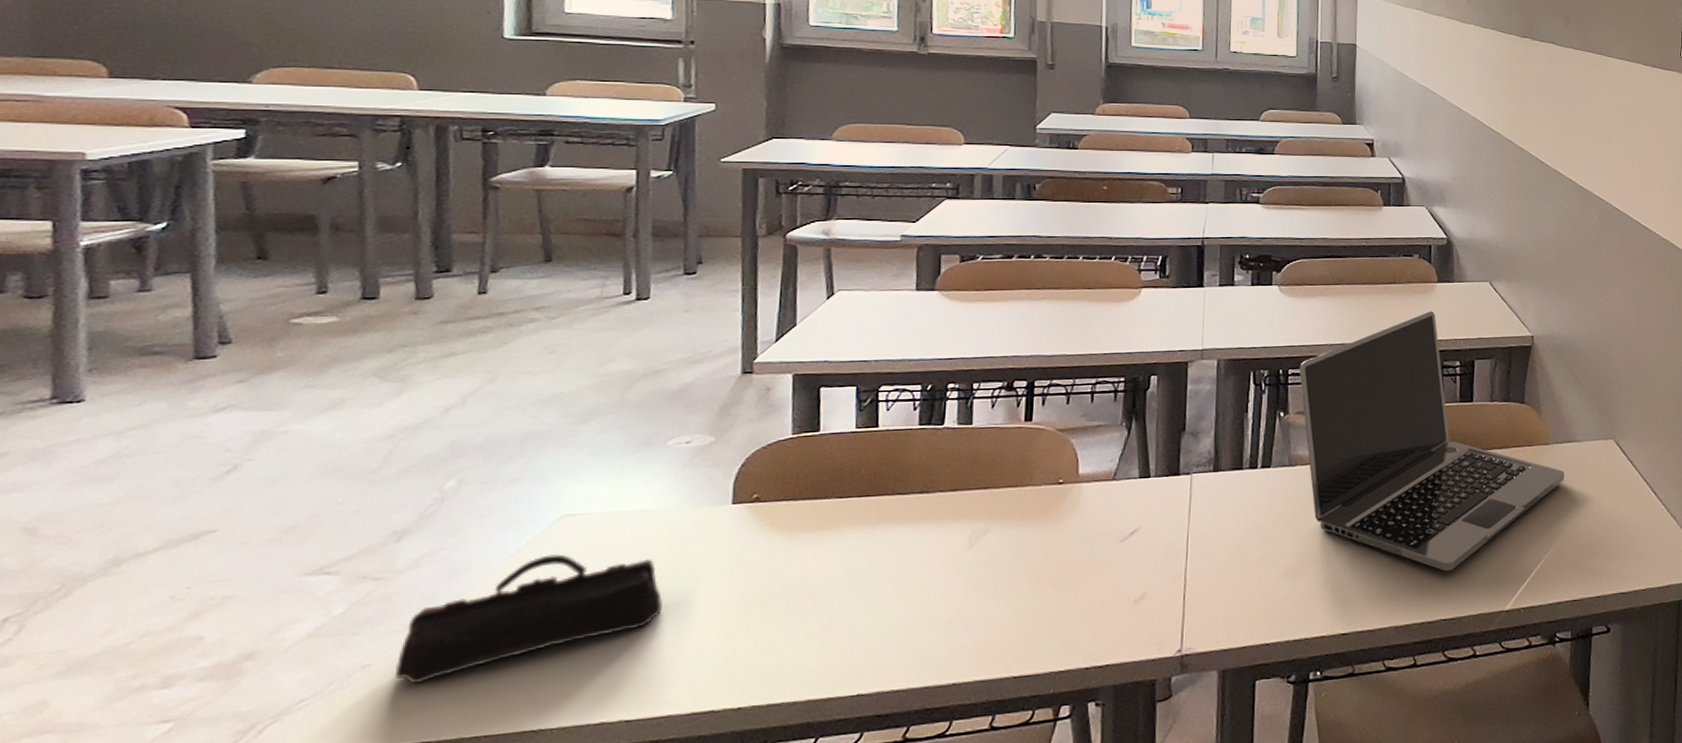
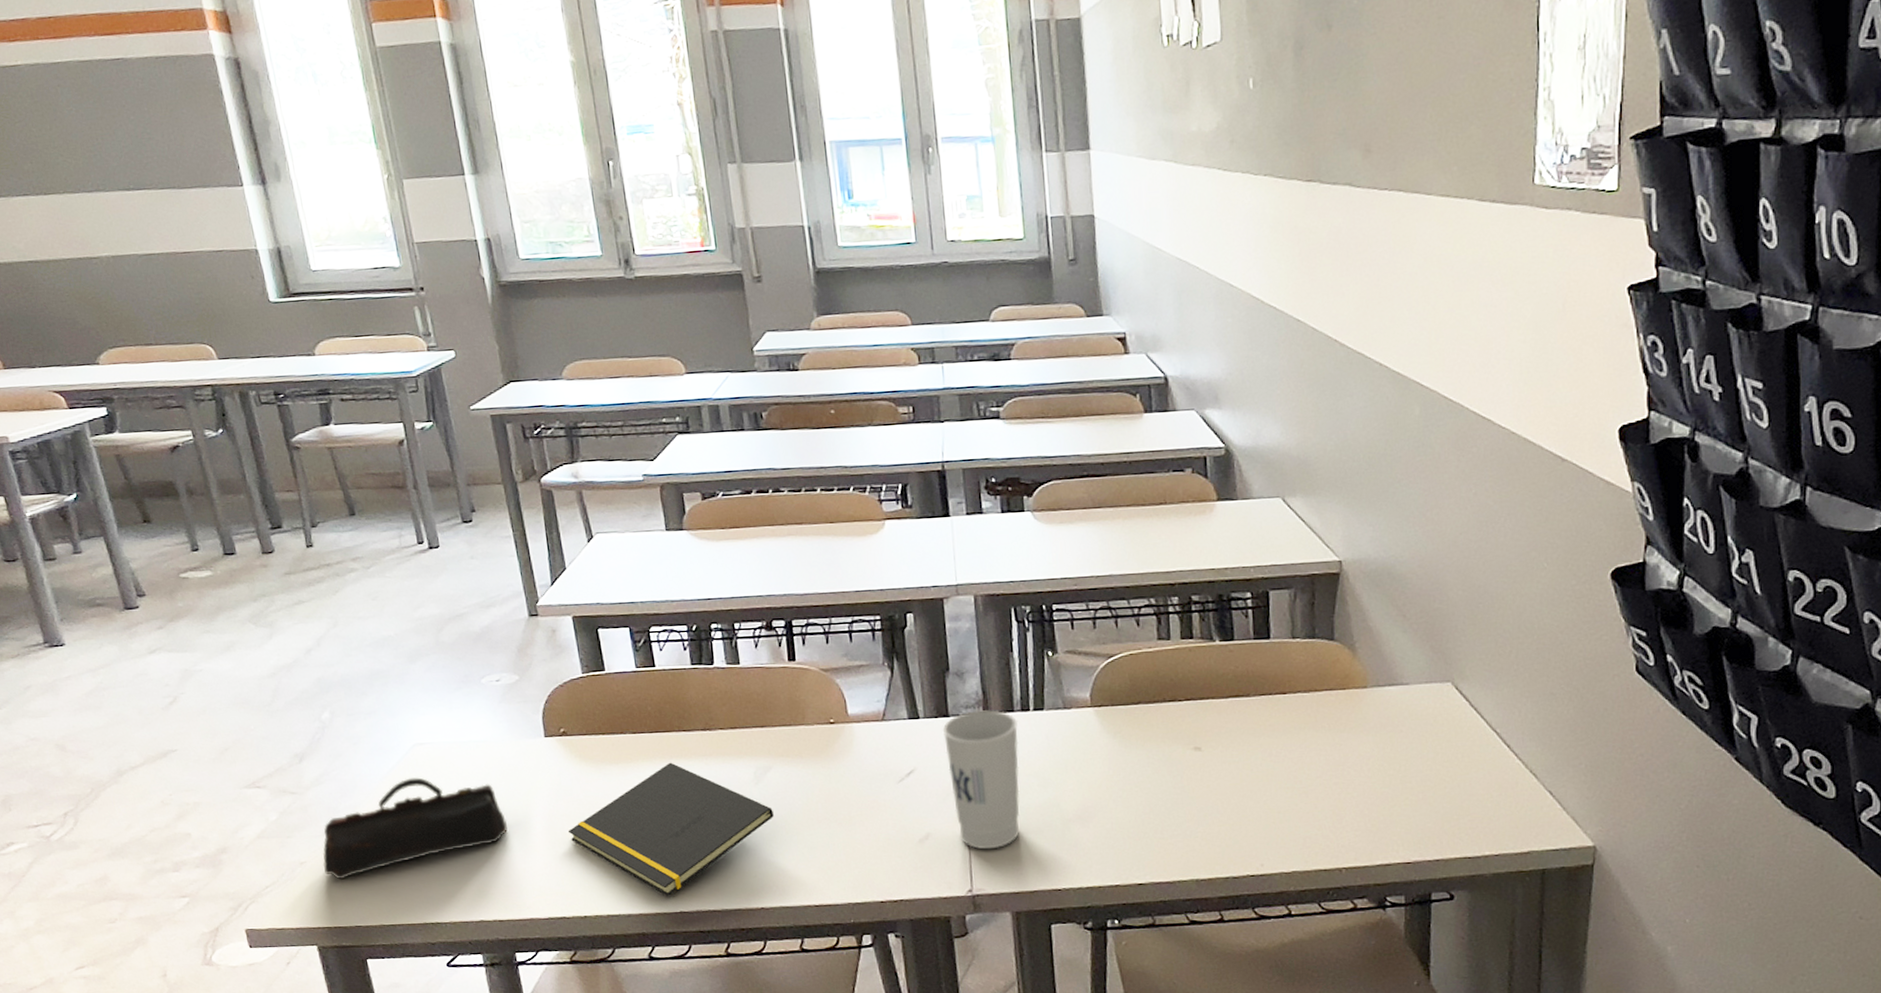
notepad: none [737,528,983,678] -> present [567,762,774,896]
cup: none [1171,468,1246,607] -> present [942,710,1020,850]
laptop: present [1299,311,1564,572] -> none [1064,535,1389,825]

